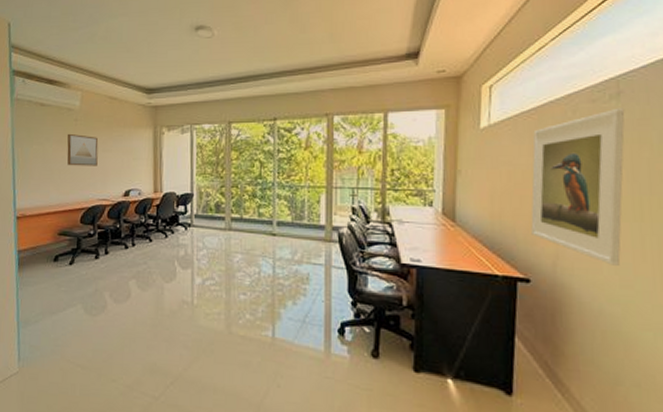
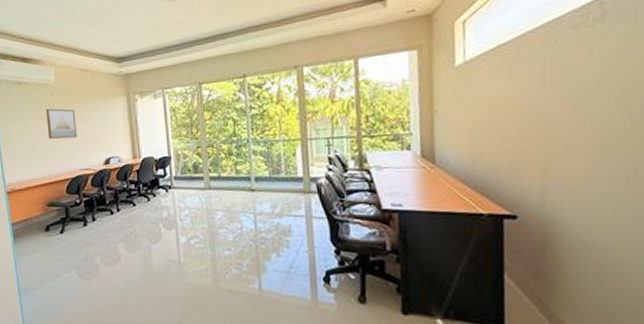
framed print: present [531,108,625,266] -> none [512,30,613,195]

